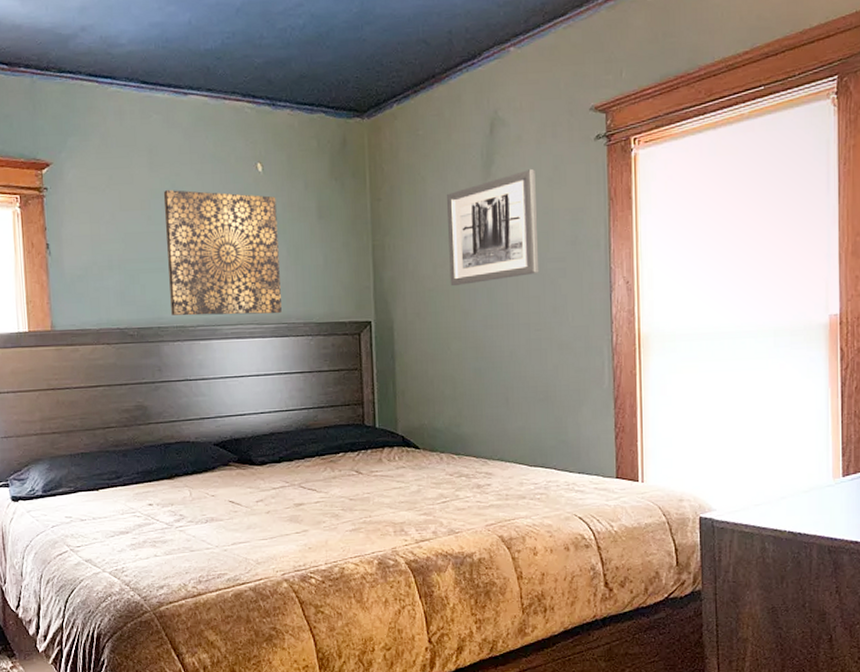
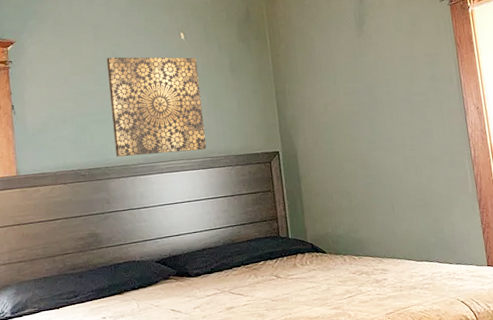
wall art: present [447,169,539,287] -> none [331,26,409,120]

